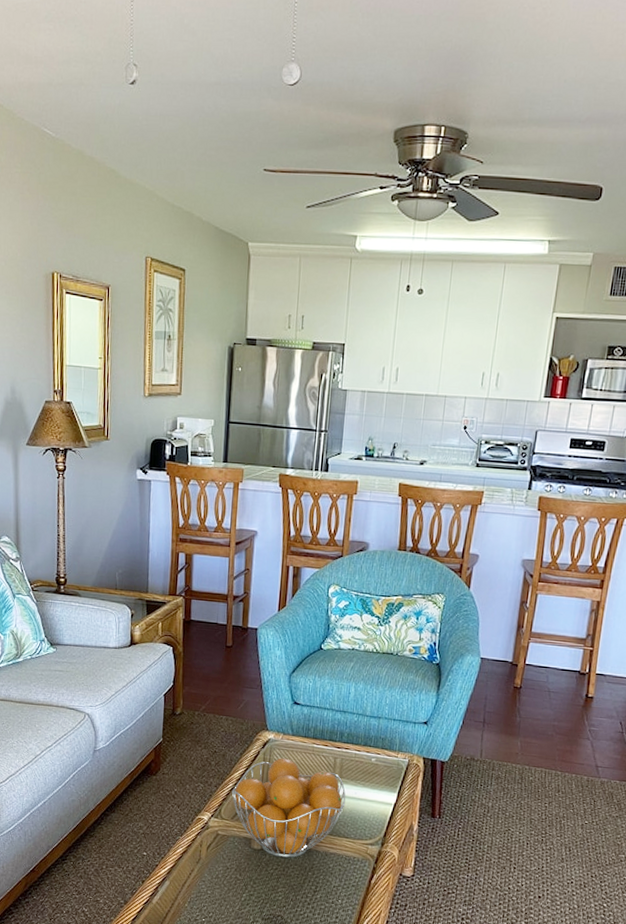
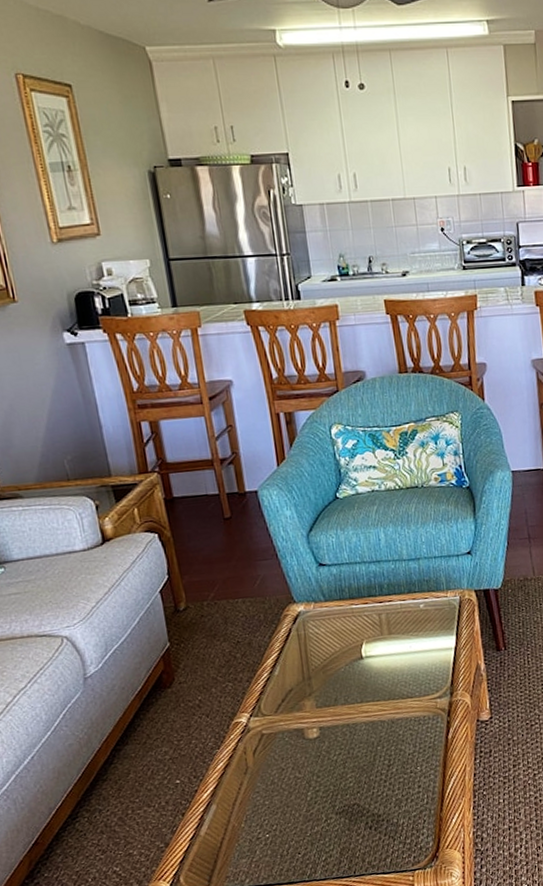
fruit basket: present [231,758,346,858] -> none [267,628,402,741]

